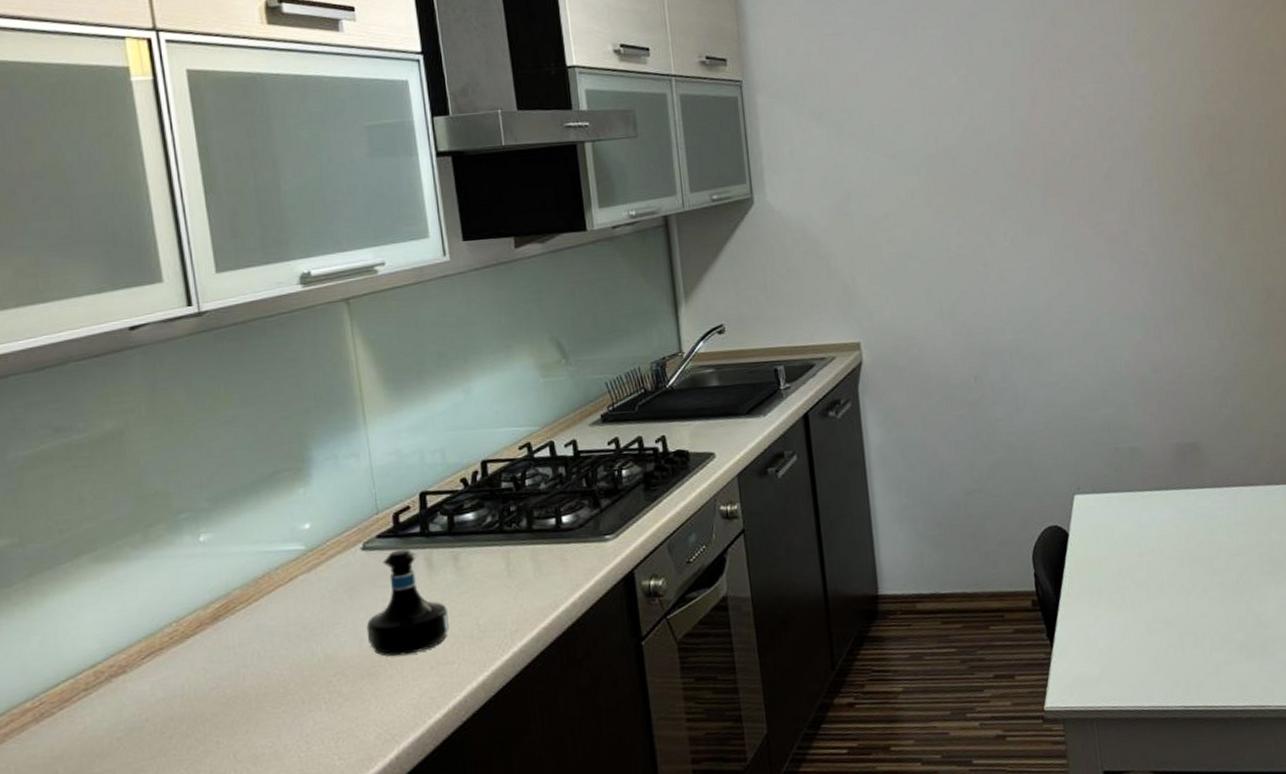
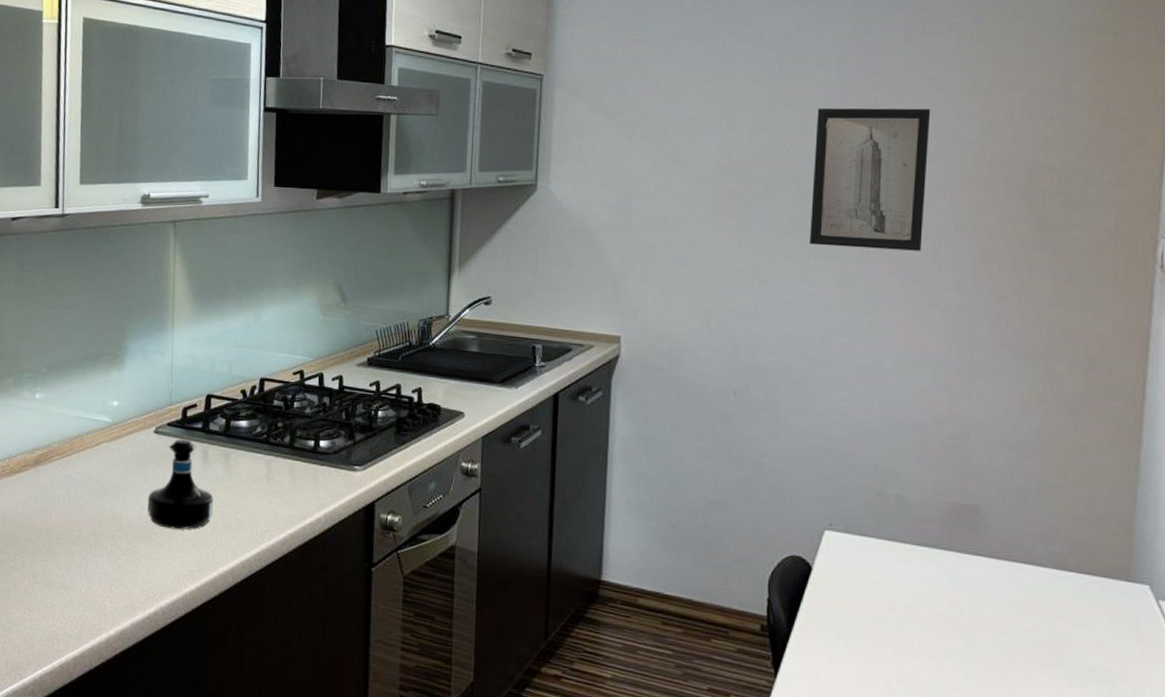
wall art: none [1009,75,1118,221] -> present [809,107,931,251]

